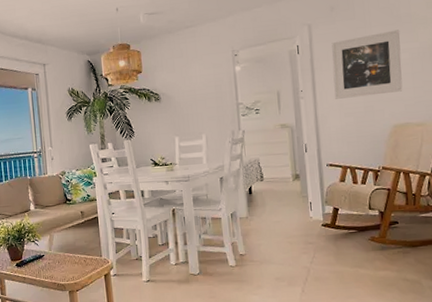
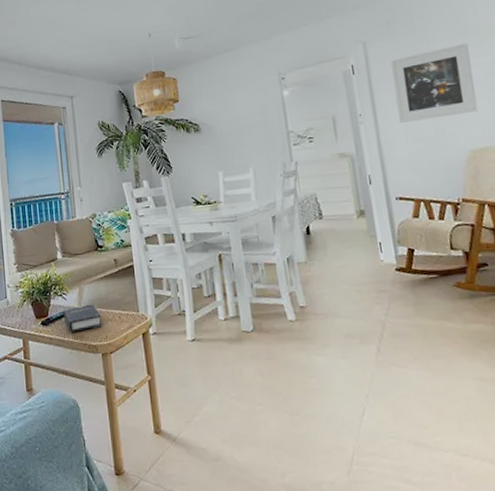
hardback book: none [35,249,70,273] -> present [63,304,102,333]

